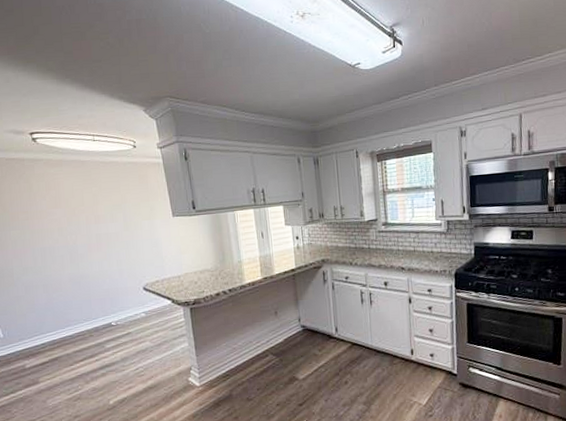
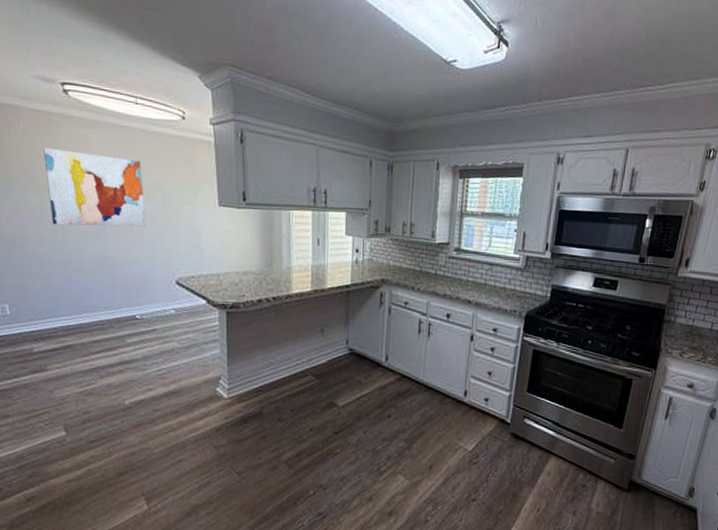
wall art: none [19,187,112,254] -> present [43,147,146,227]

